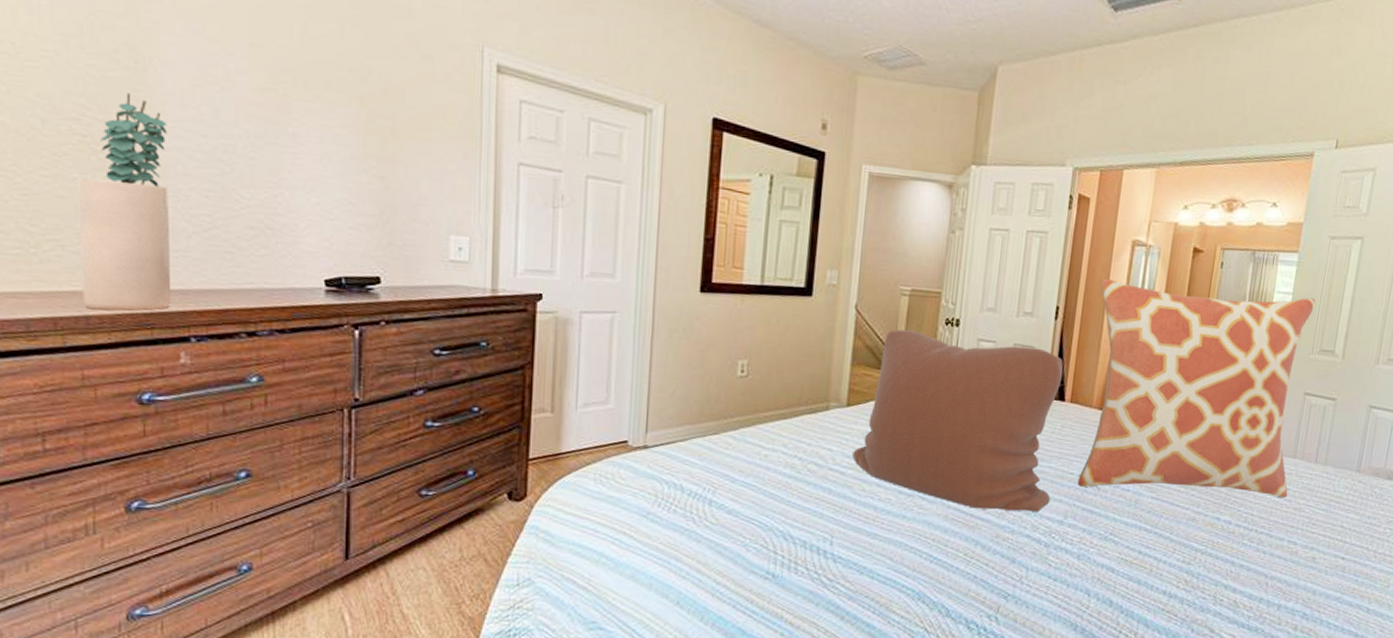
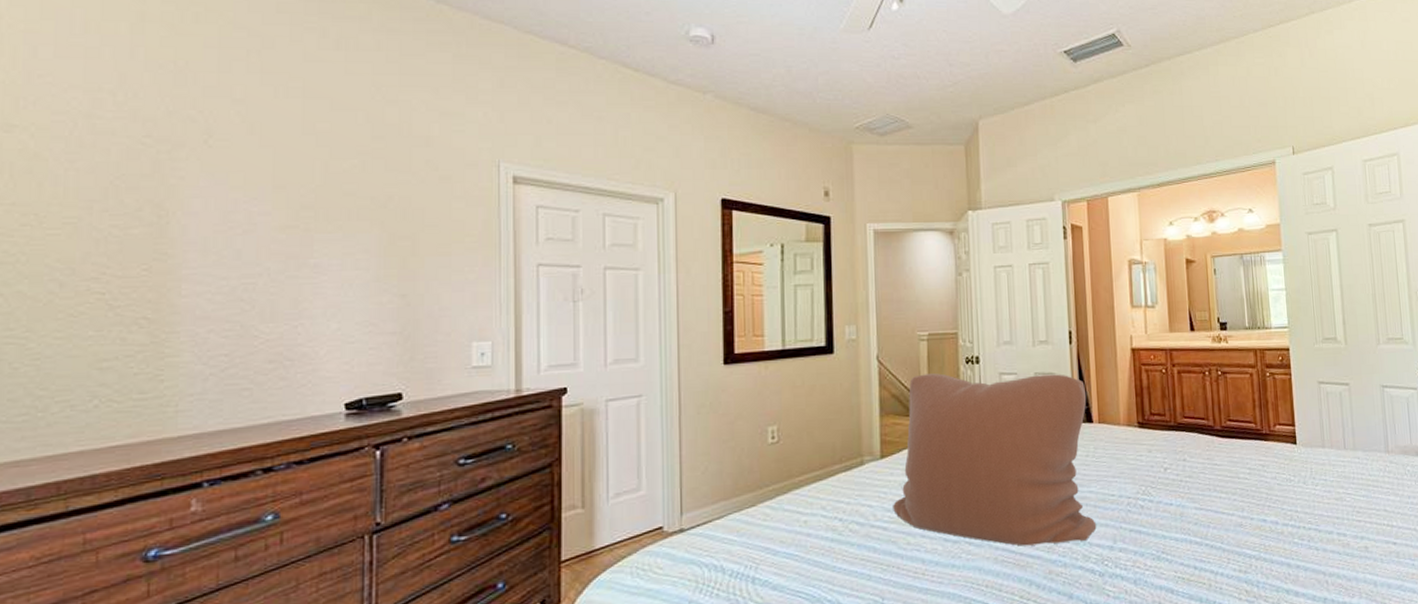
vase: present [75,93,172,311] -> none [89,247,188,468]
pillow: present [1077,278,1316,498] -> none [1107,291,1326,507]

